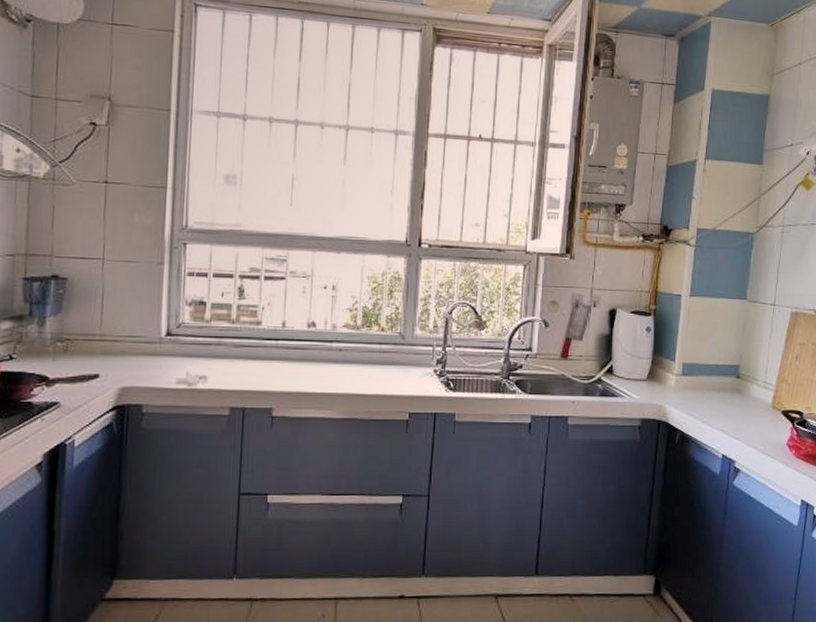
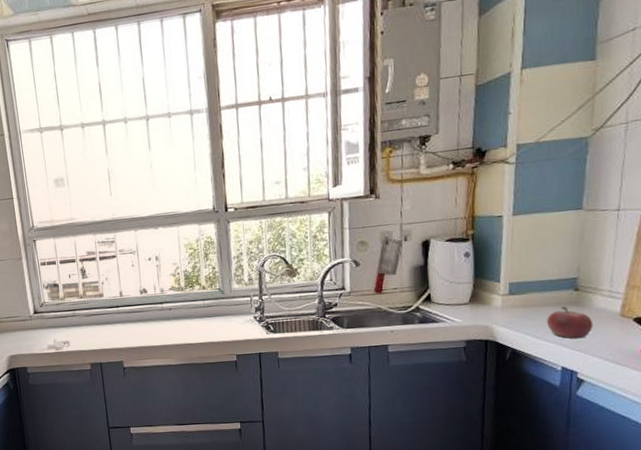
fruit: none [712,392,750,427] -> present [547,306,593,339]

